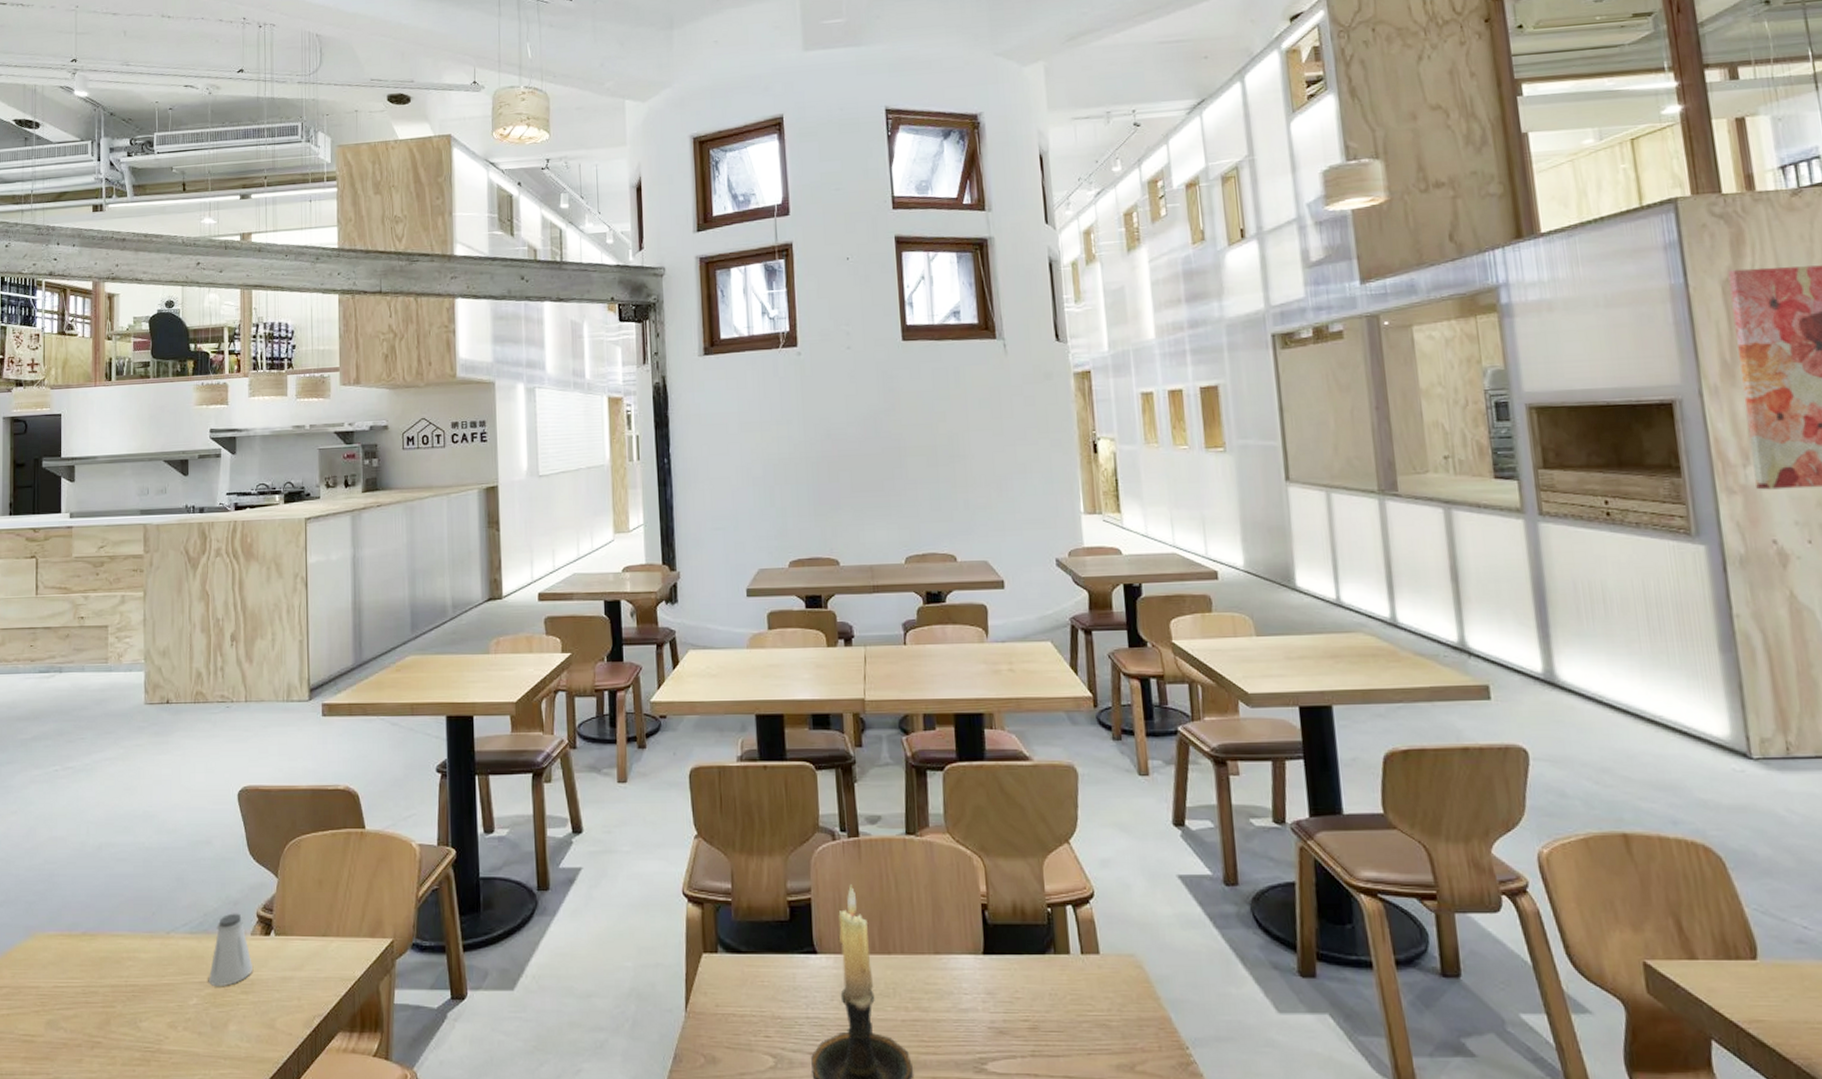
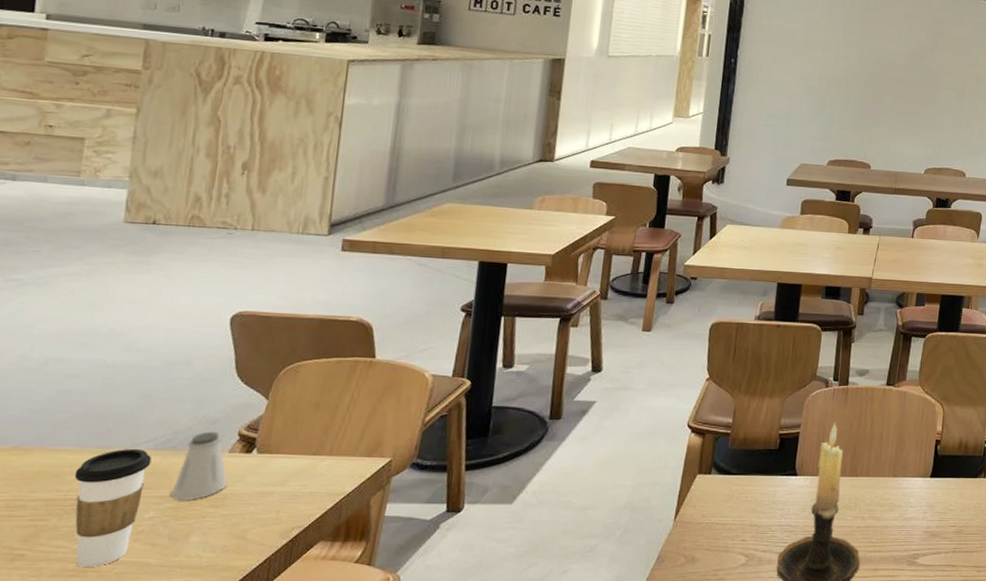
coffee cup: none [131,932,189,1056] -> present [74,448,152,567]

